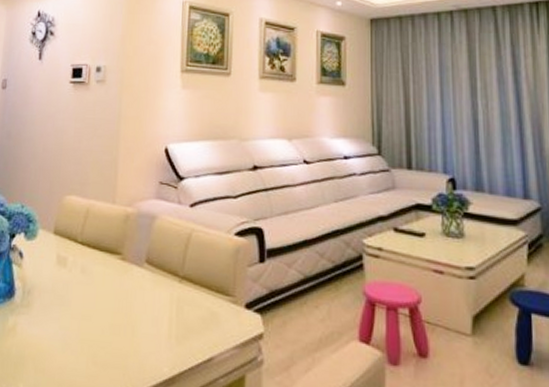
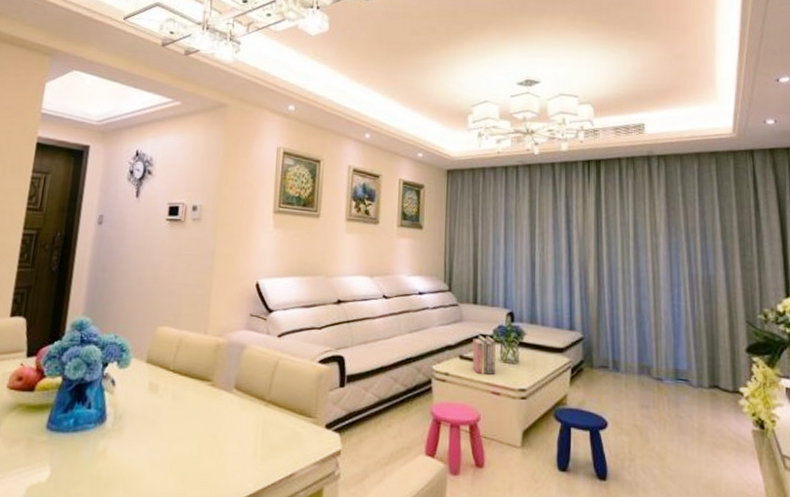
books: none [408,205,436,250] -> present [472,335,496,375]

